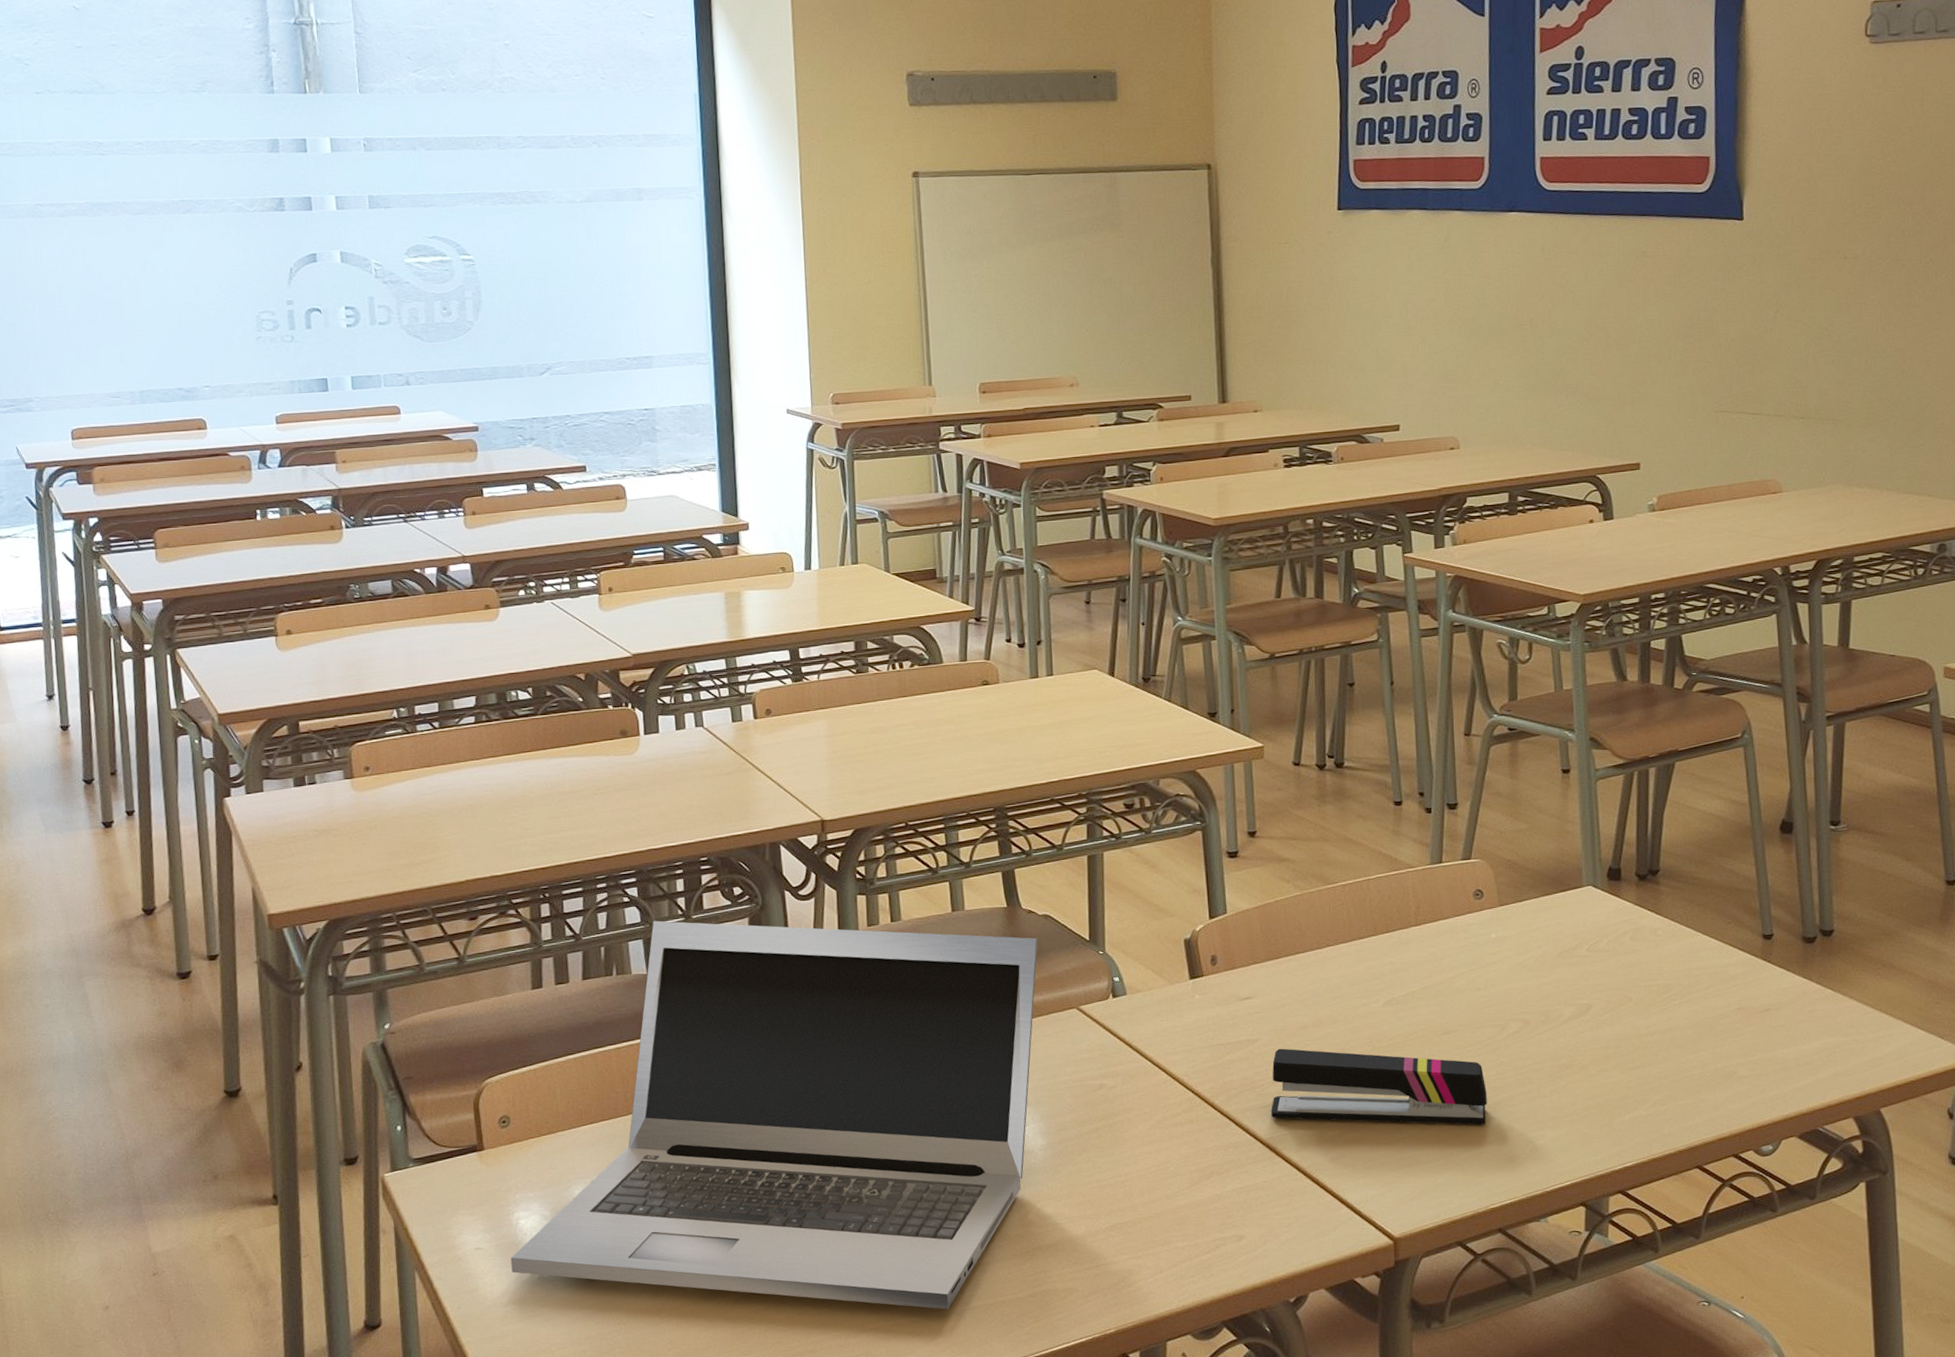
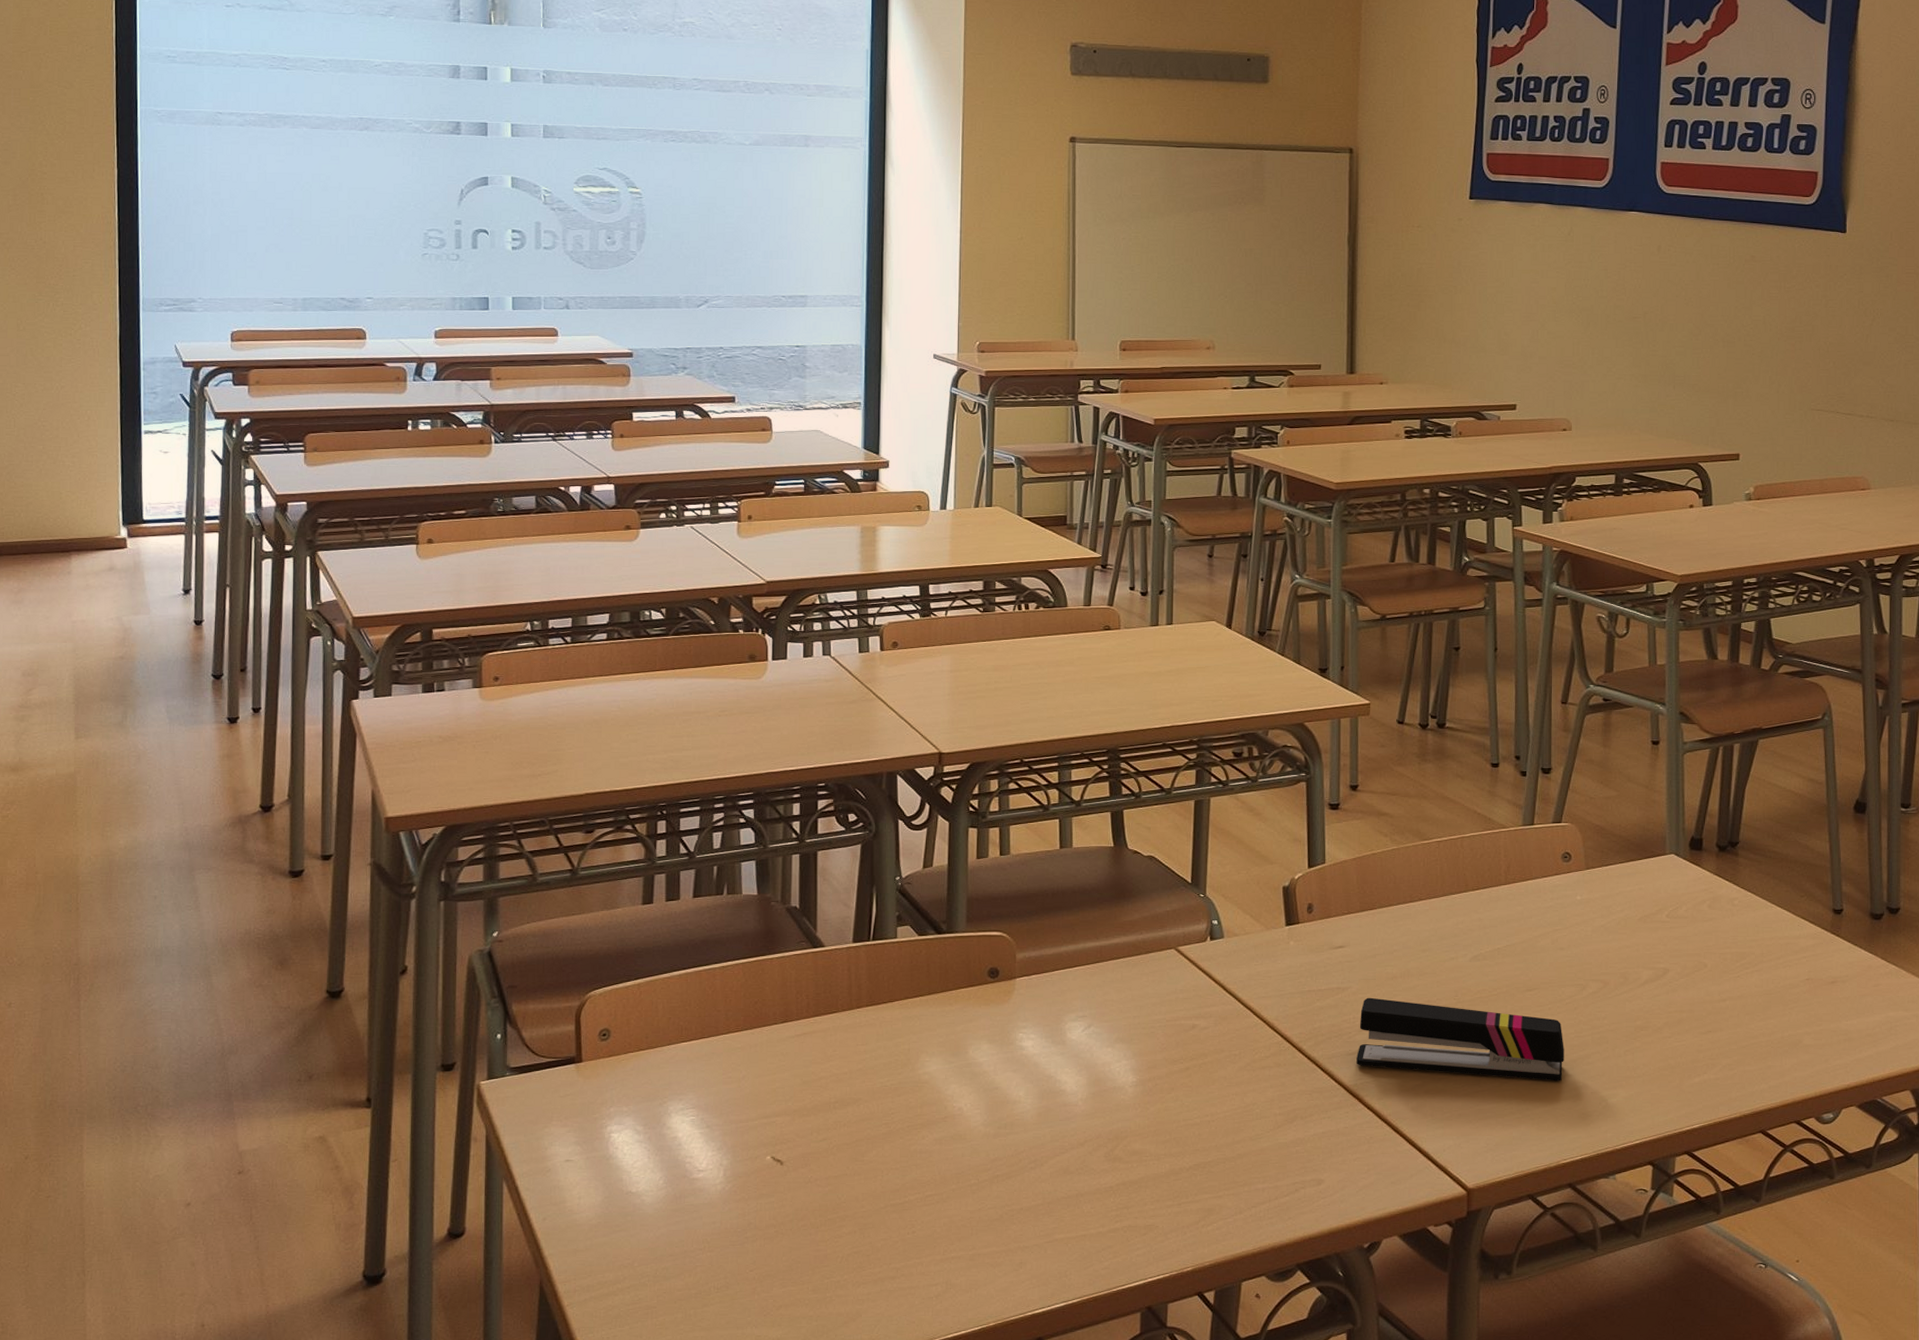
laptop: present [510,920,1038,1310] -> none [600,842,1141,1241]

